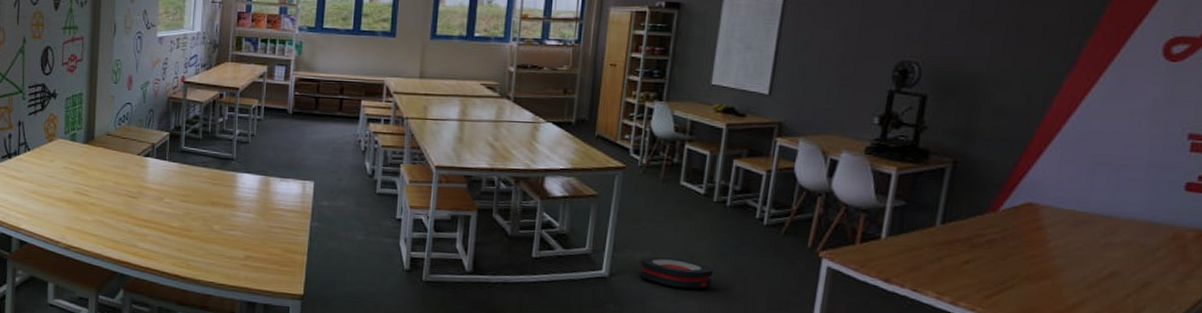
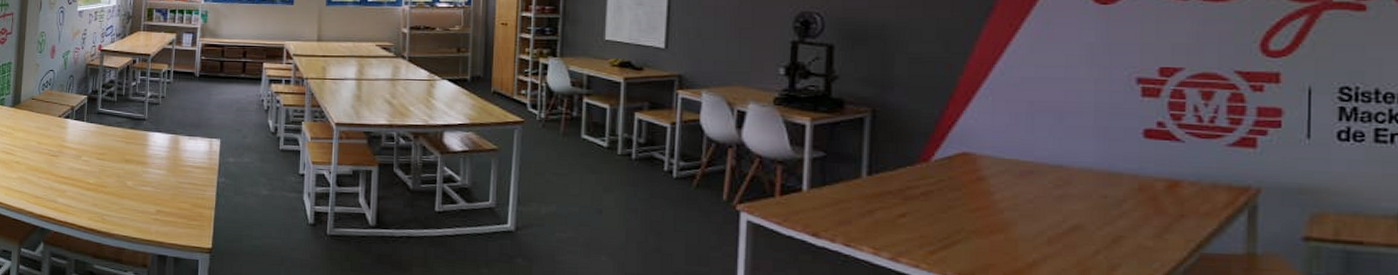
robot vacuum: present [639,256,713,289] -> none [546,210,624,243]

